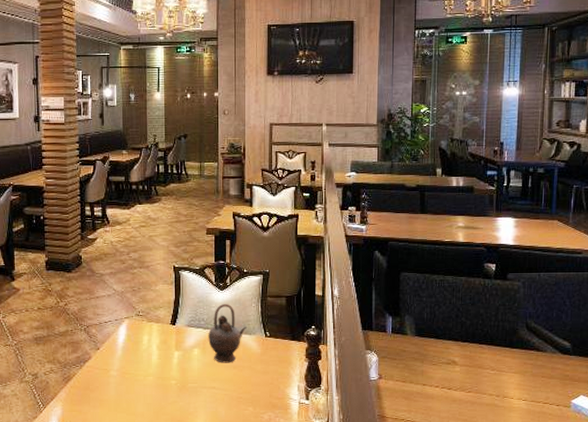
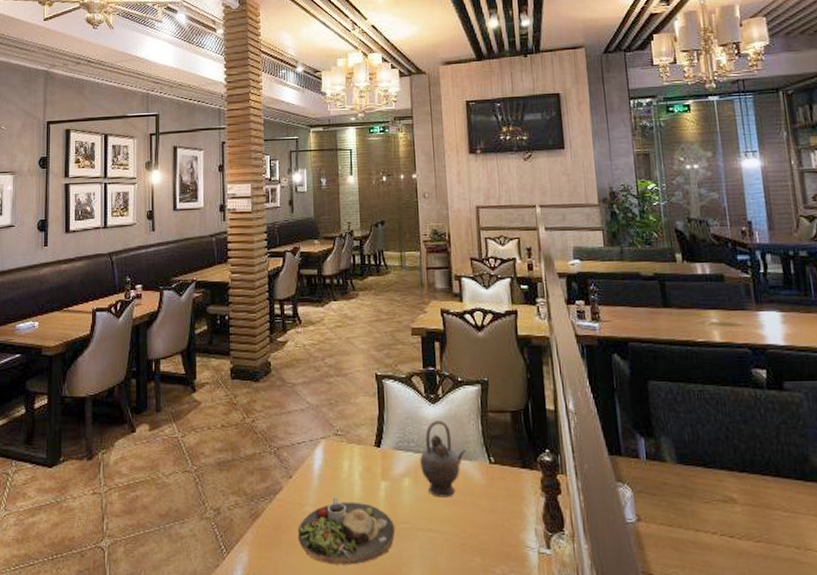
dinner plate: none [103,364,184,415] -> present [297,497,394,565]

